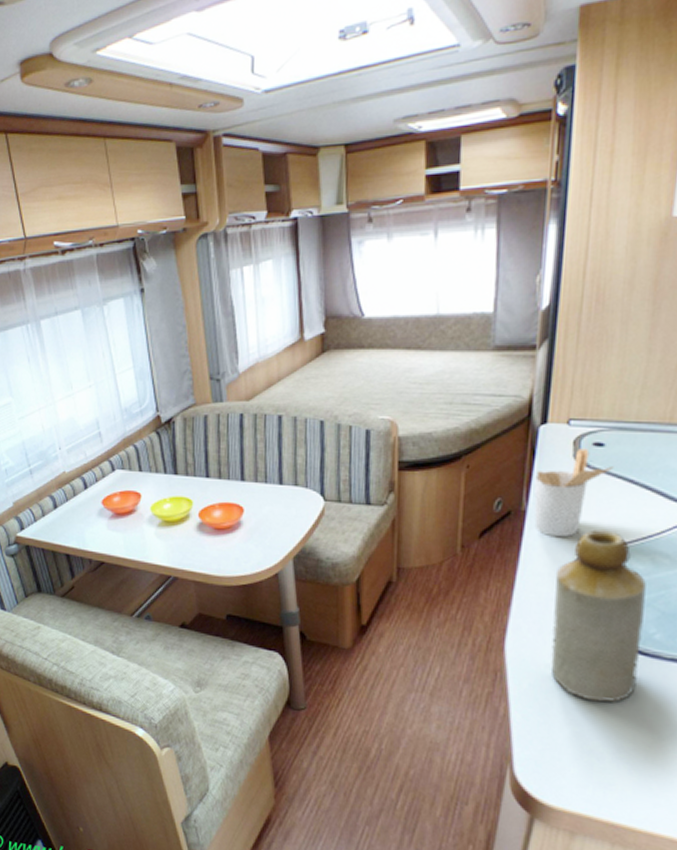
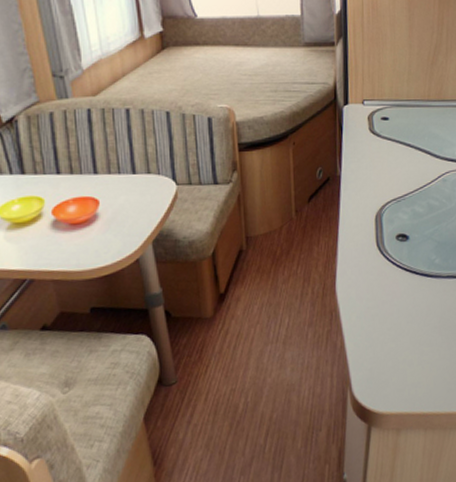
utensil holder: present [534,448,614,538] -> none [344,122,397,195]
bottle: present [551,529,646,702] -> none [367,184,428,321]

